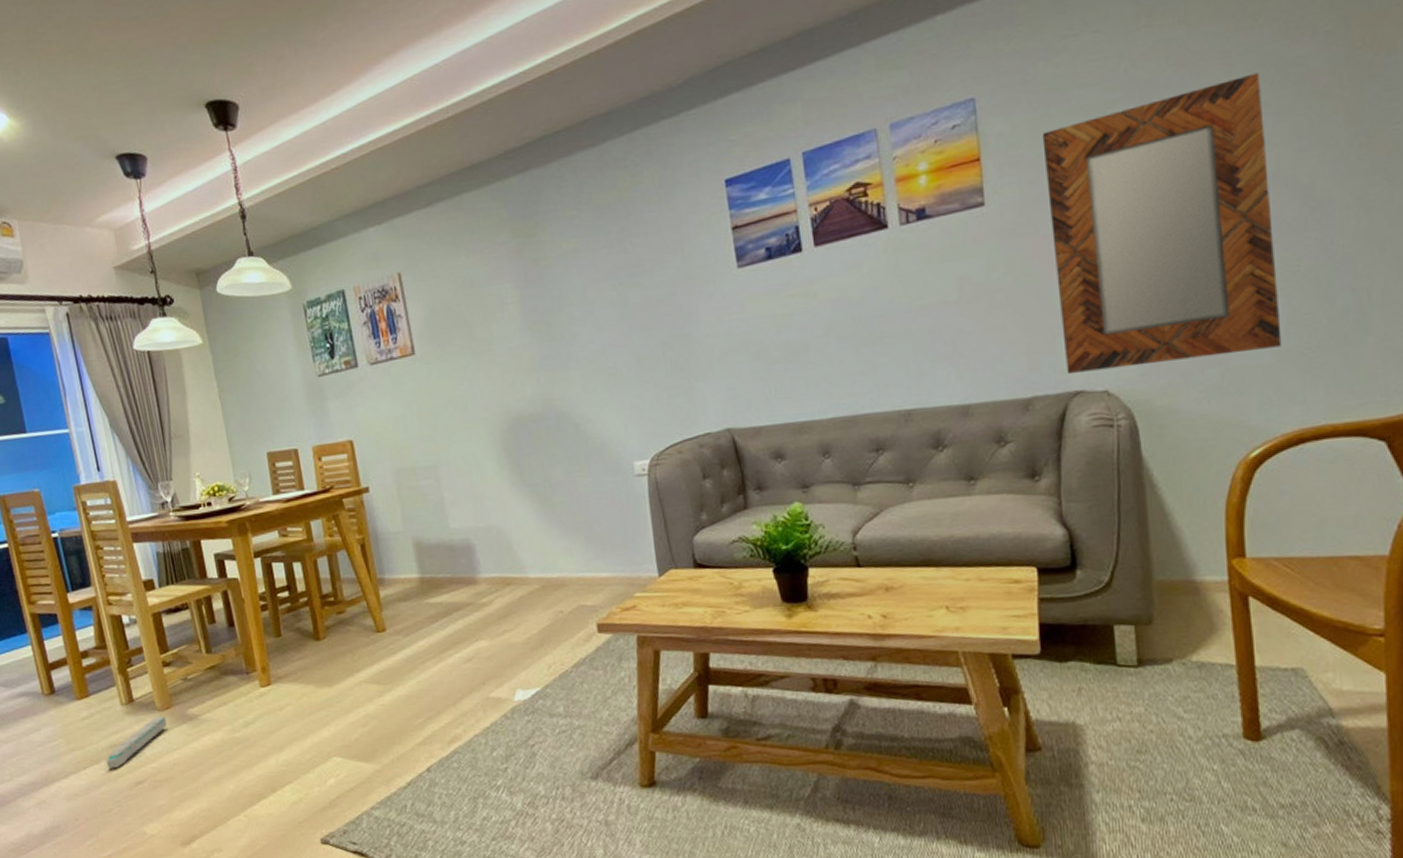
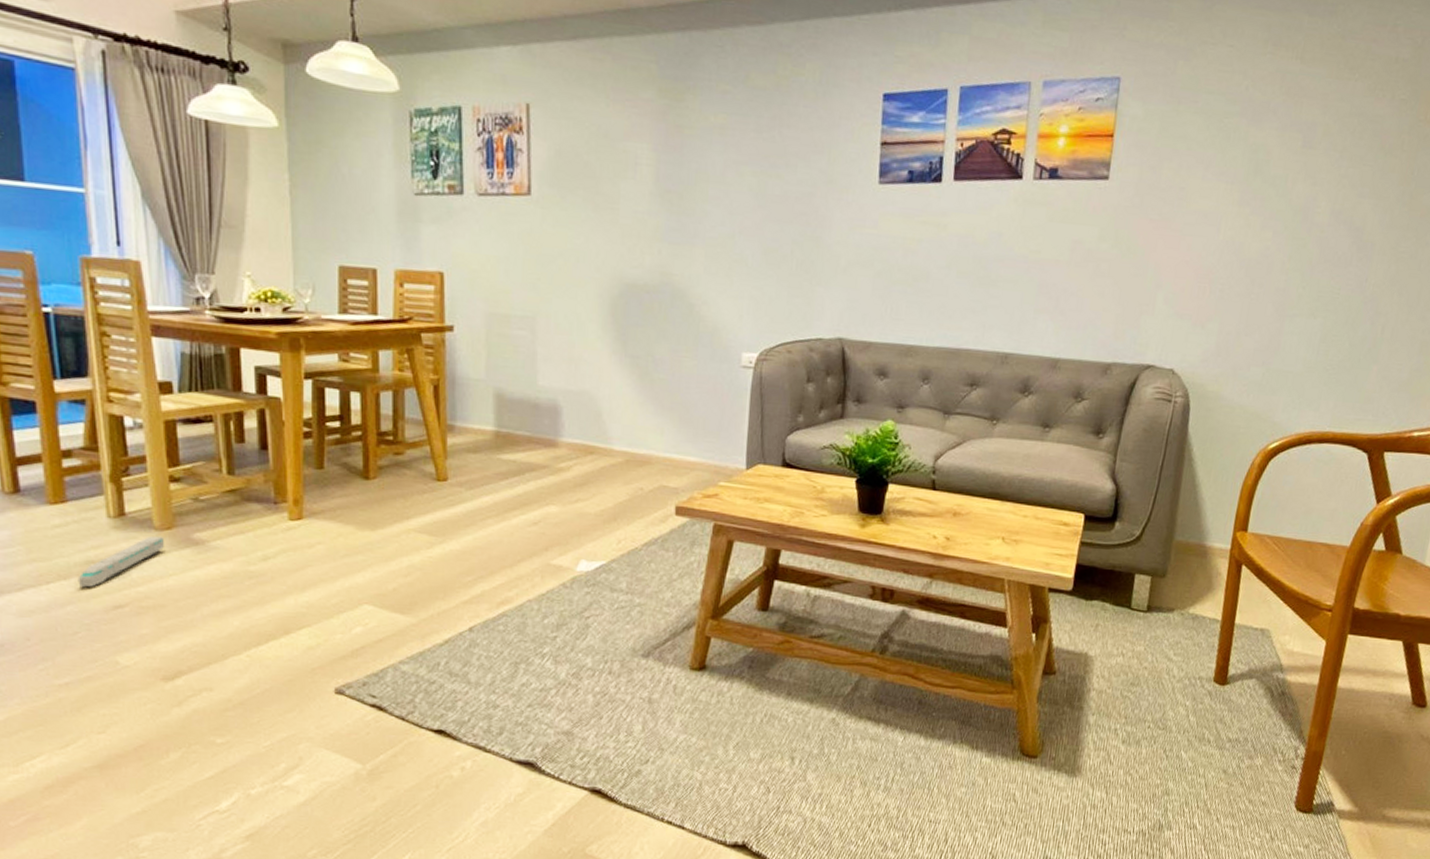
home mirror: present [1042,72,1282,374] -> none [1144,119,1346,360]

